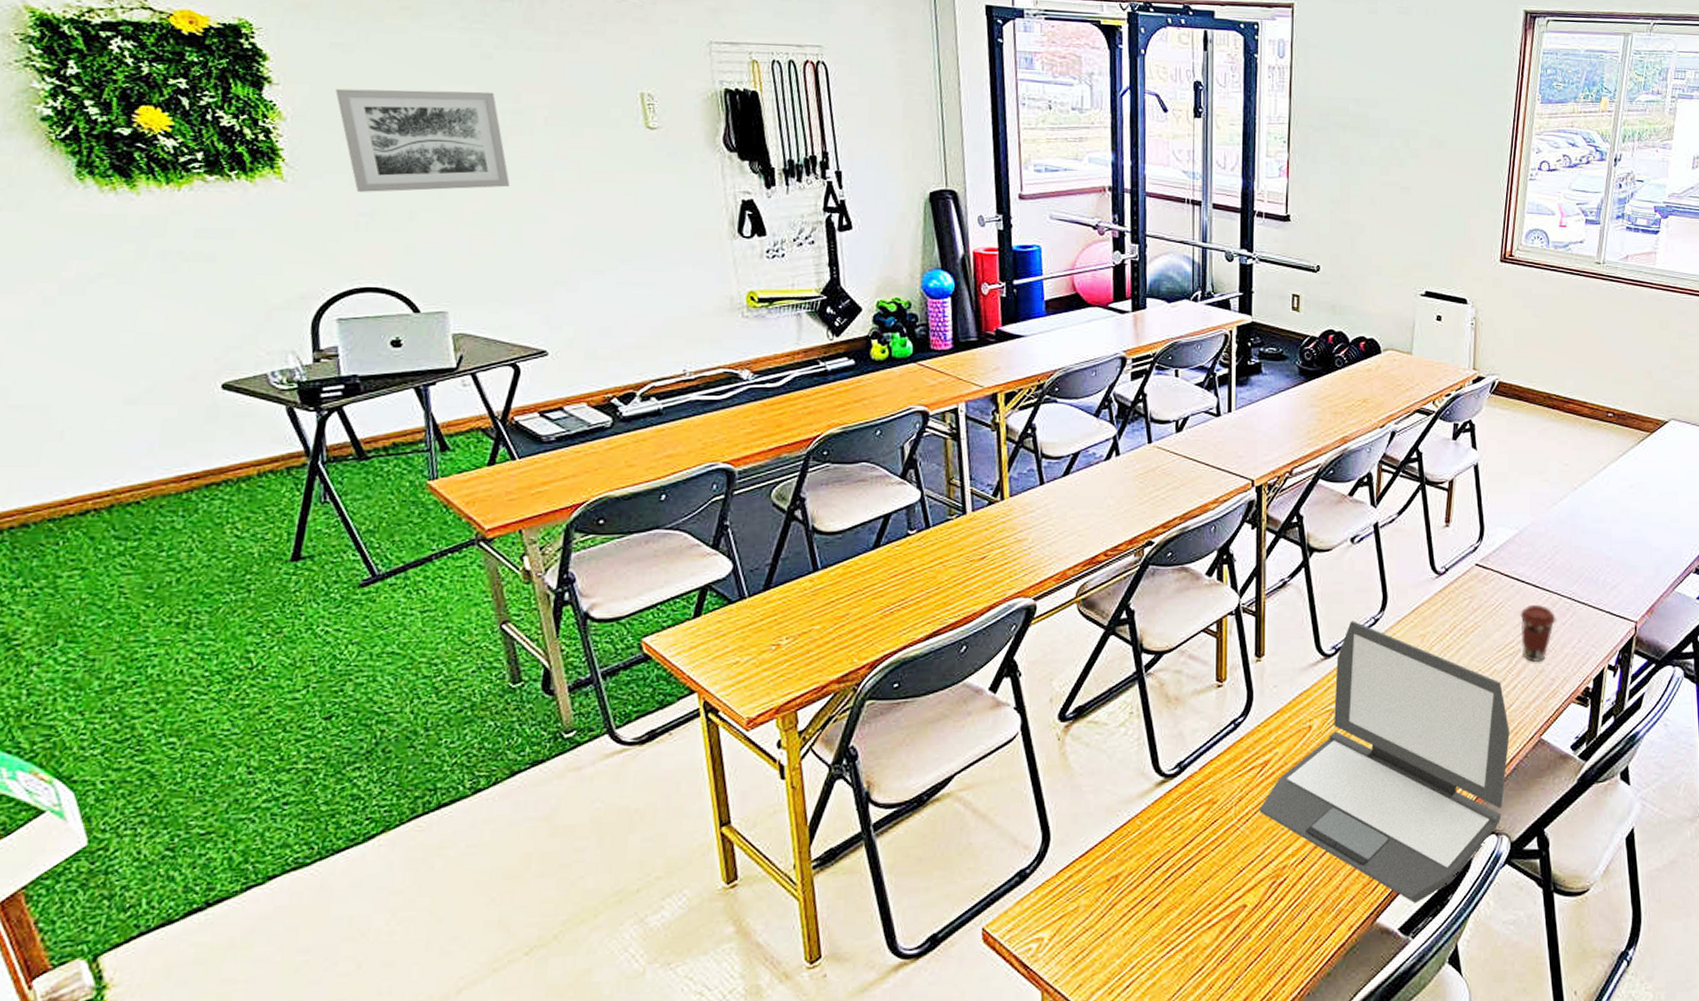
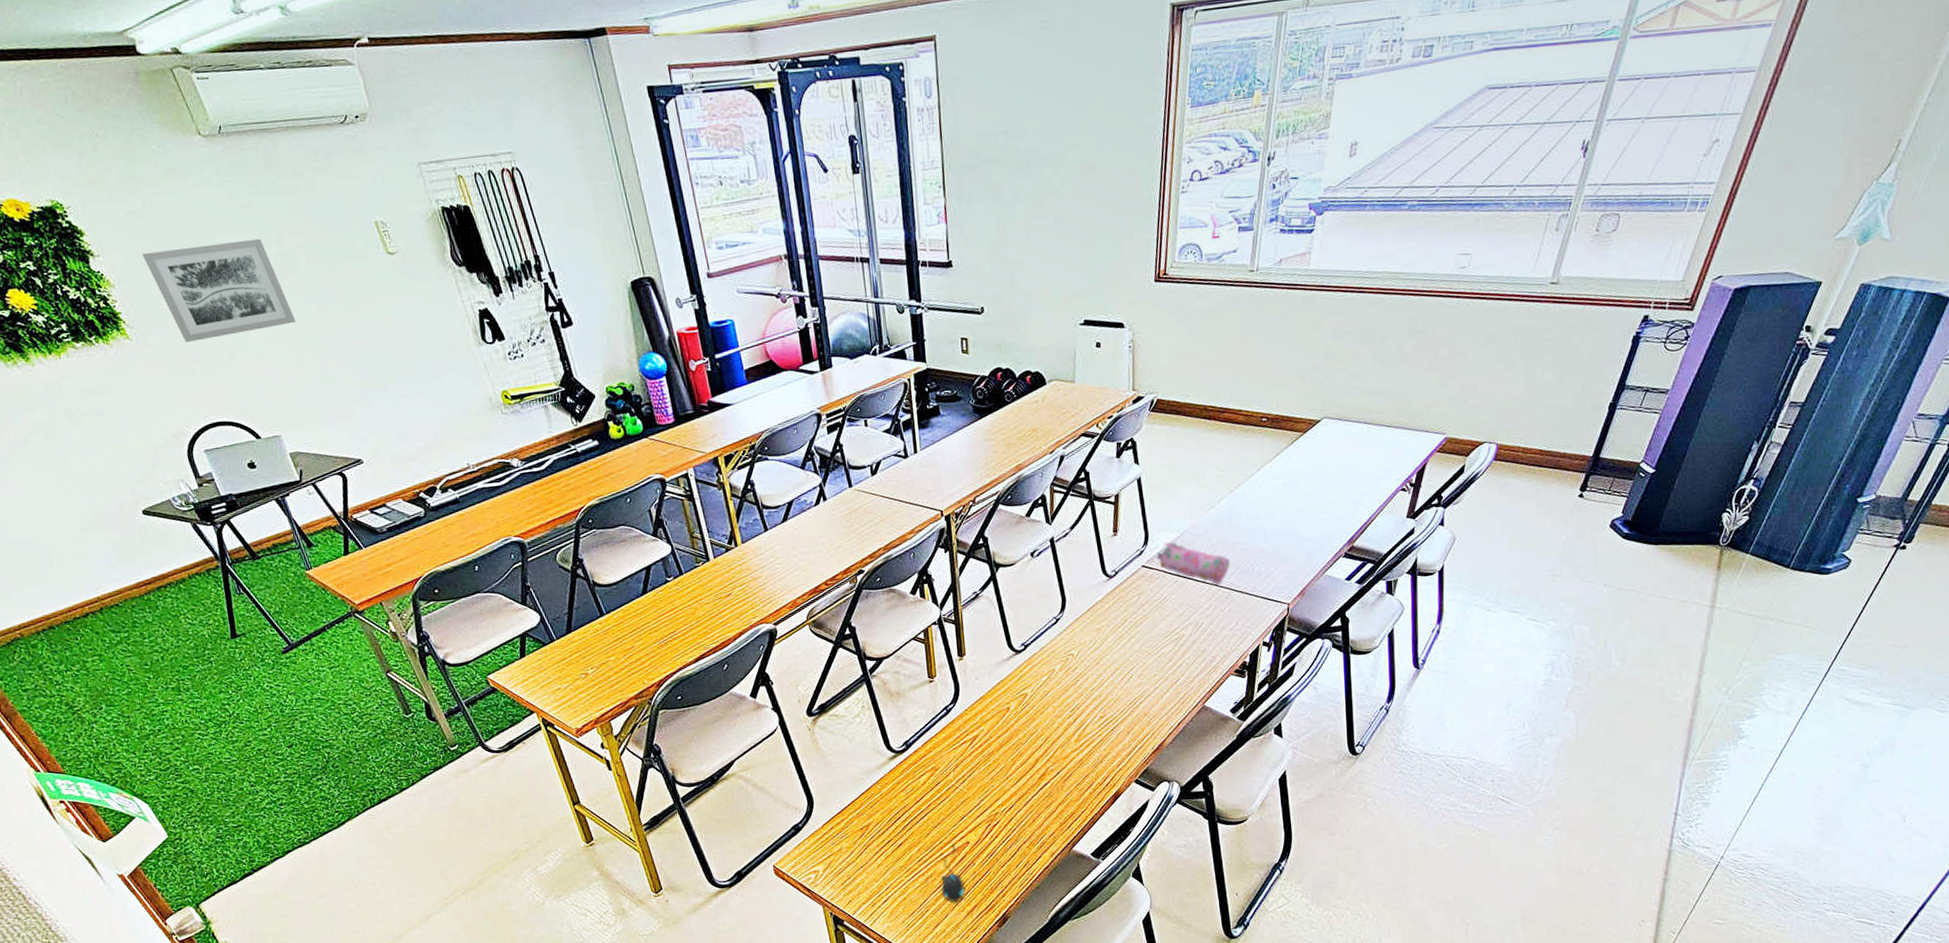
mouse: none [1204,907,1235,992] -> present [941,844,965,902]
laptop: present [1259,621,1510,904] -> none [972,621,1177,836]
pencil case: none [1492,538,1573,592] -> present [1156,541,1230,584]
coffee cup: present [1520,605,1556,663] -> none [1183,596,1216,645]

